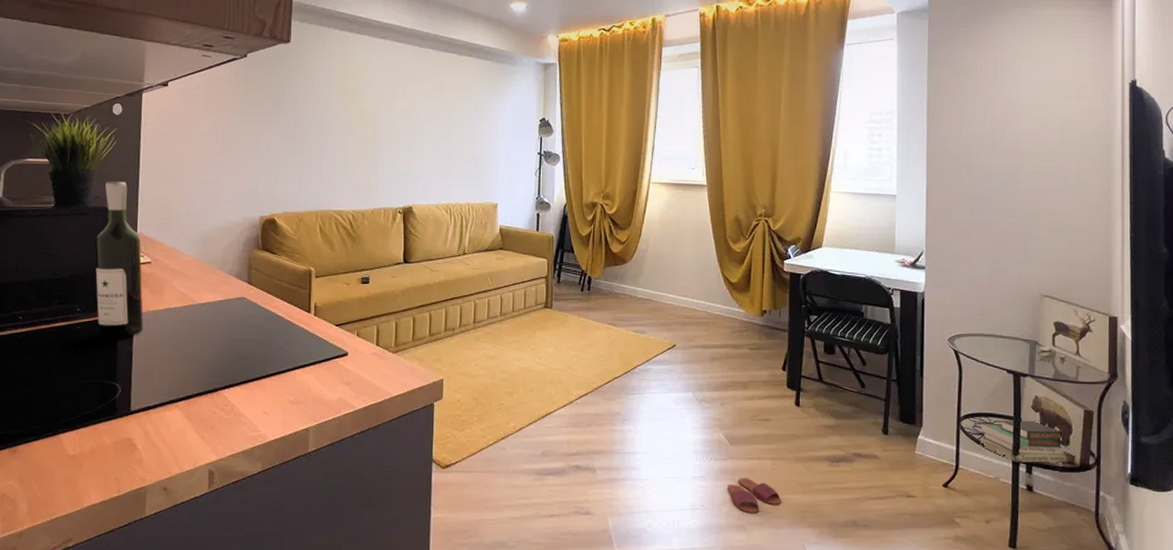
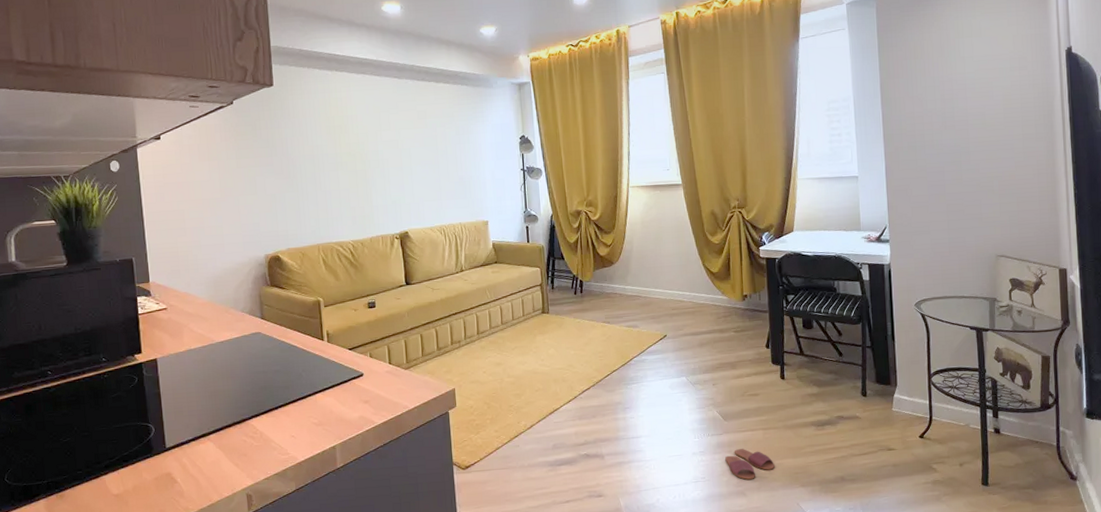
bottle: present [94,181,144,339] -> none [110,235,168,384]
books: present [980,420,1076,463] -> none [949,369,1037,409]

